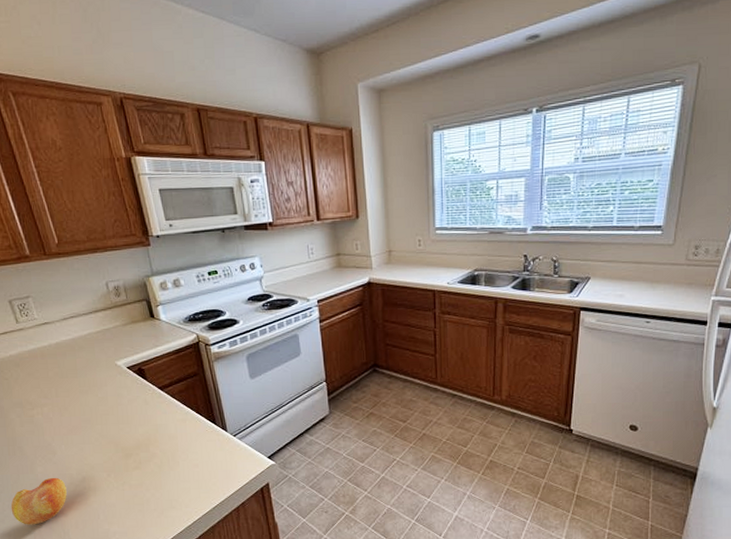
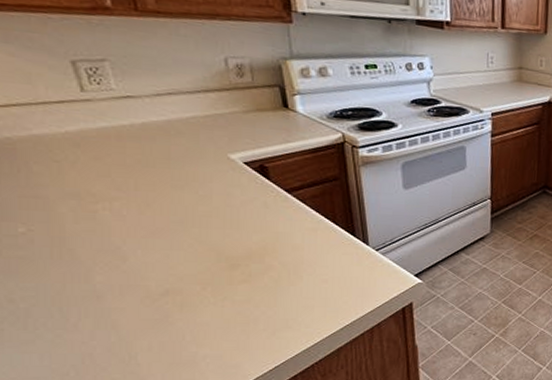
fruit: present [10,477,67,525] -> none [47,289,139,347]

